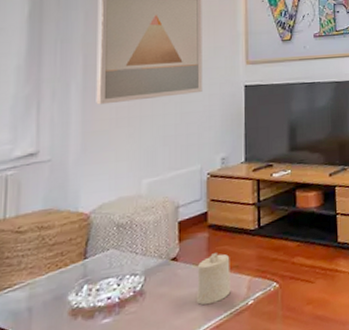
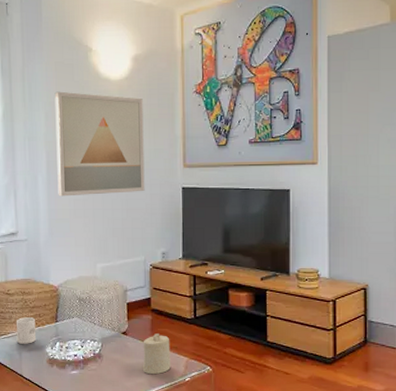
mug: none [26,258,56,297] -> present [16,317,36,344]

